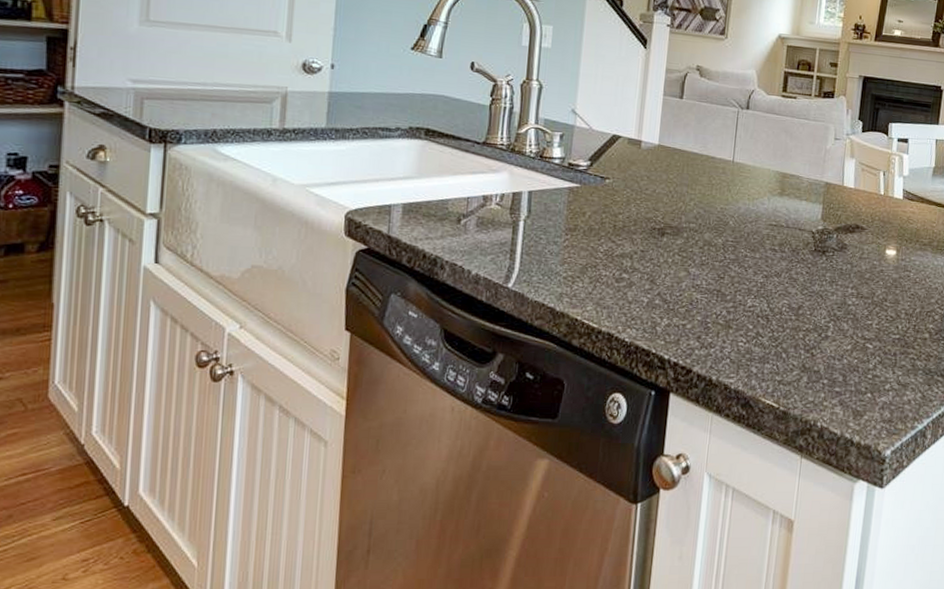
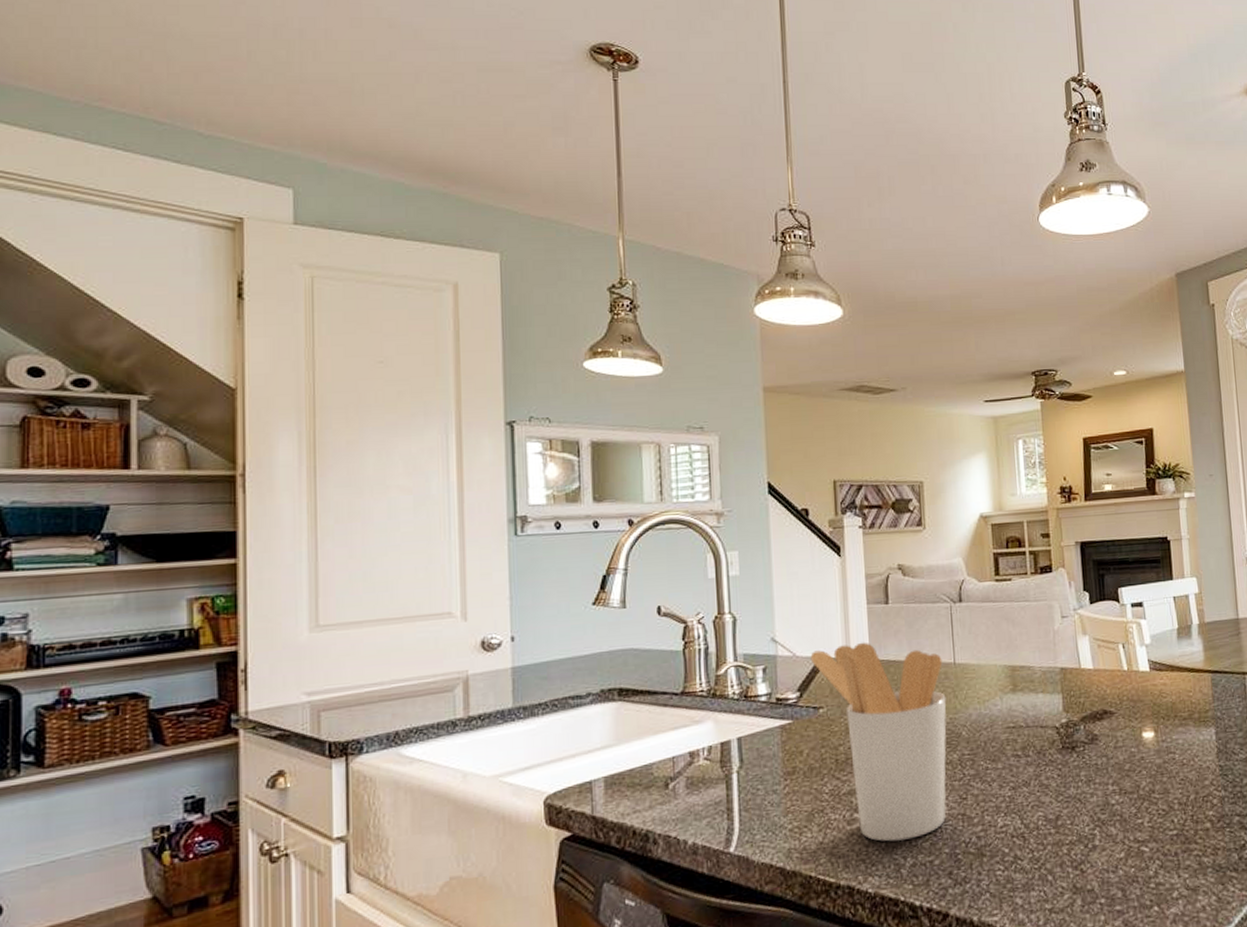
utensil holder: none [604,127,723,303] -> present [810,642,947,842]

